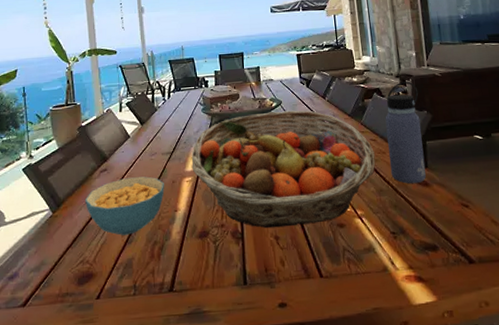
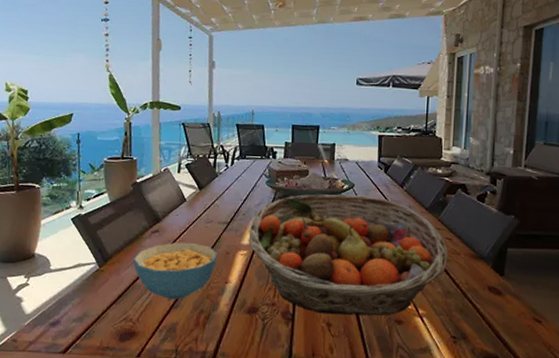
water bottle: present [385,81,426,184] -> none [462,180,509,291]

